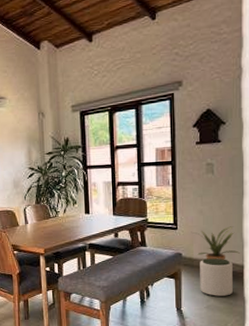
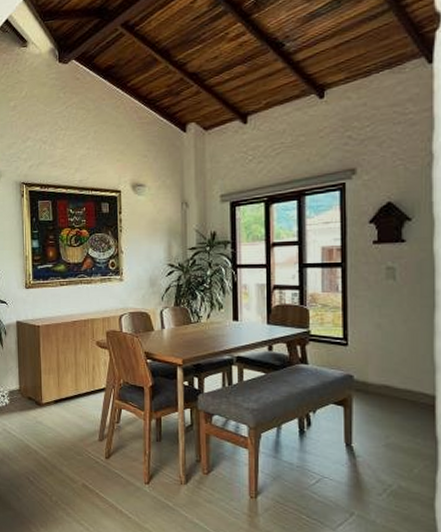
house plant: present [191,226,240,260] -> none [365,346,430,387]
plant pot: present [200,258,233,296] -> none [377,384,420,433]

